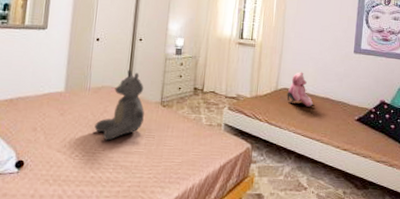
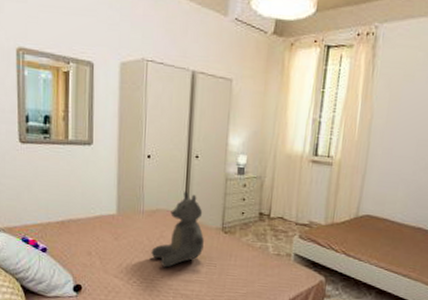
stuffed bear: present [287,72,313,107] -> none [369,196,401,237]

